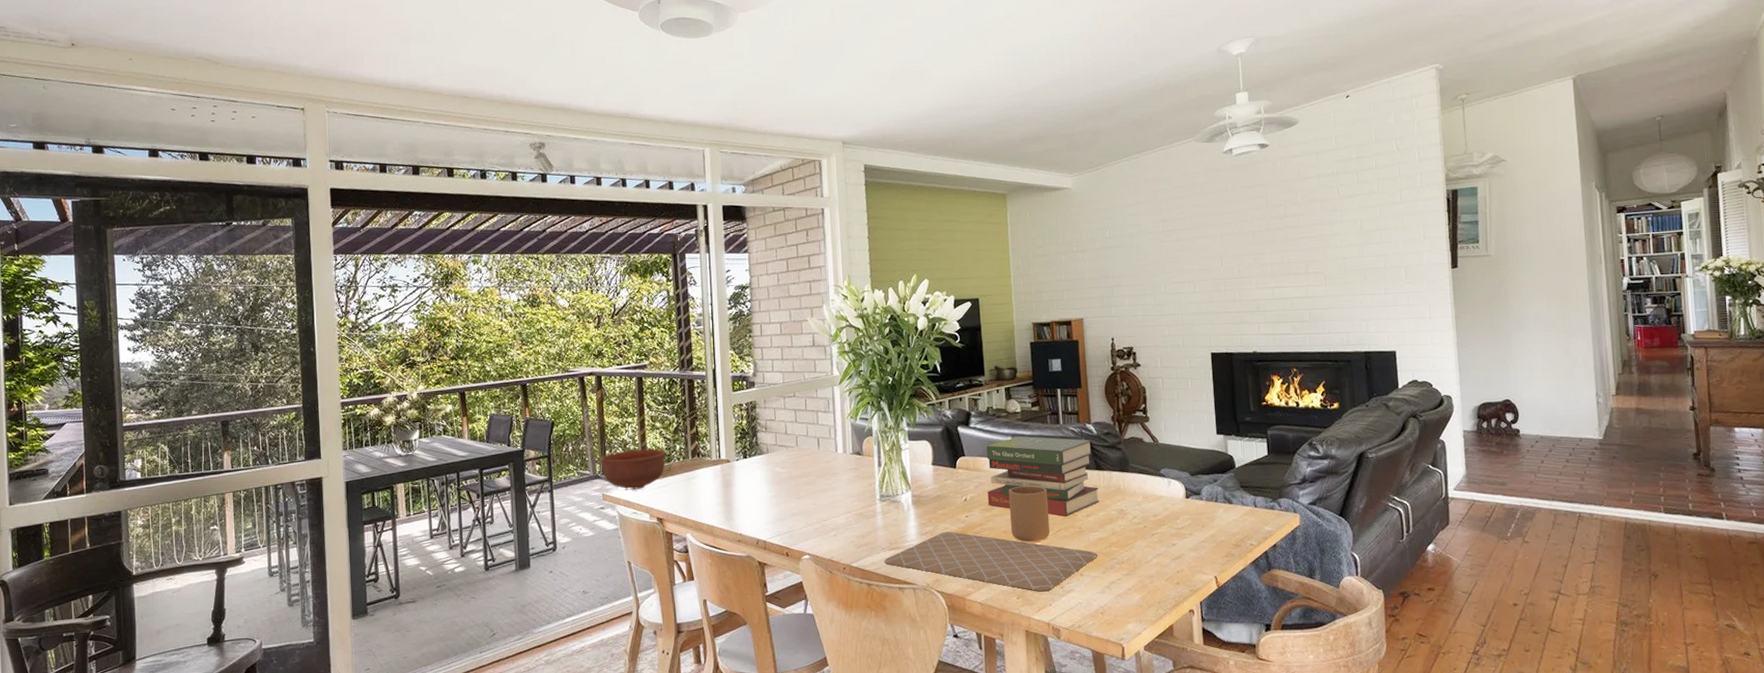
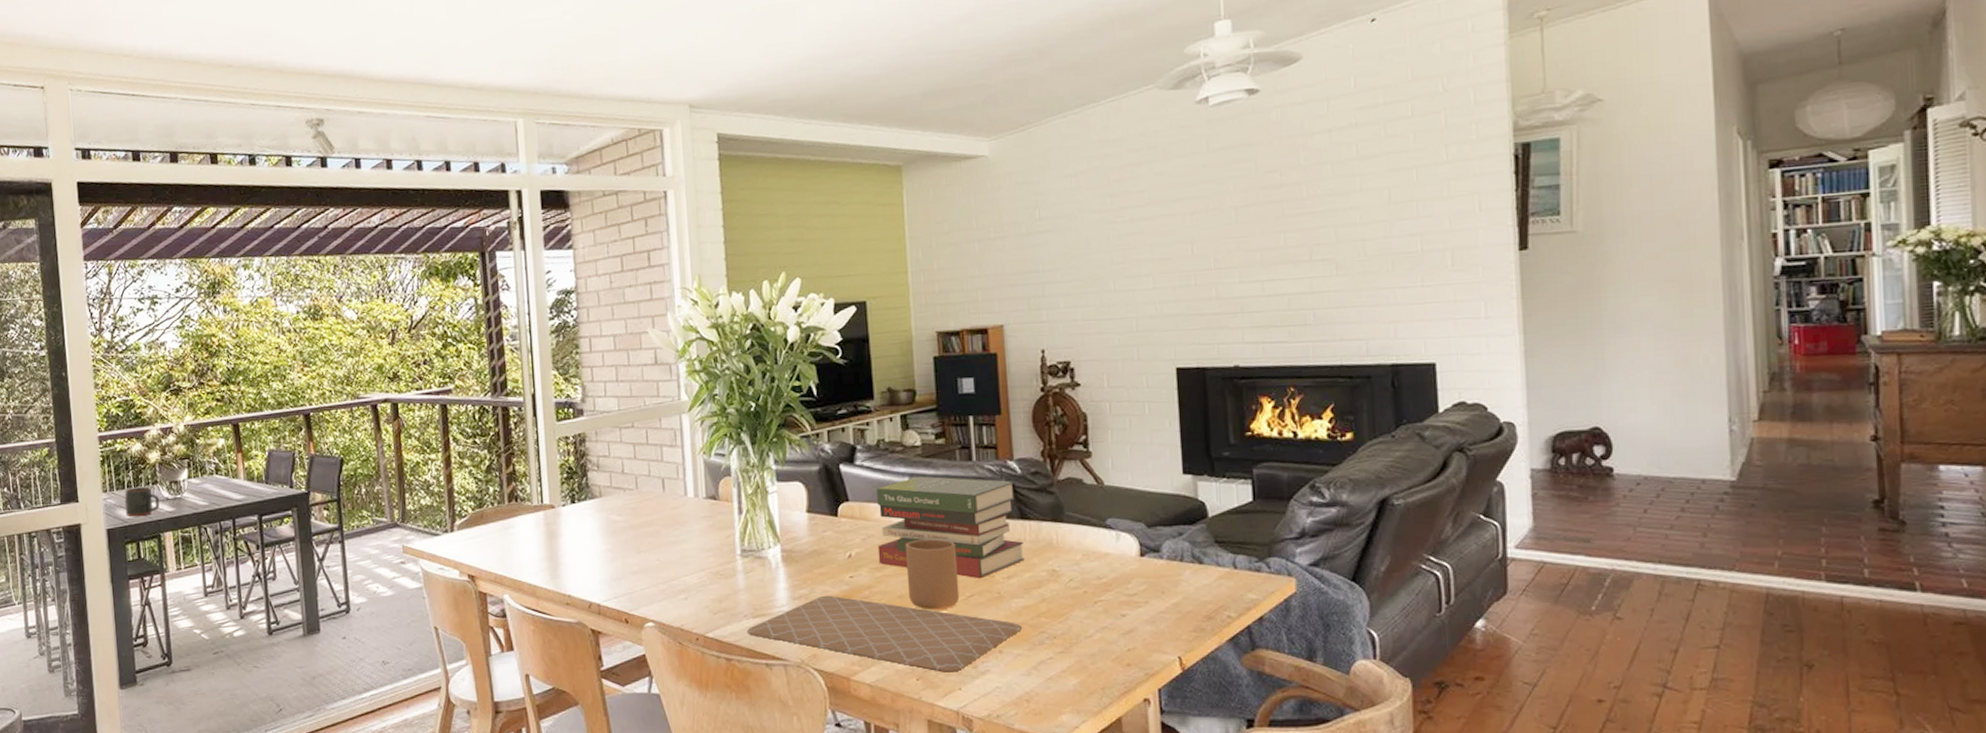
mug: none [362,445,394,471] -> present [124,486,160,516]
bowl: present [600,448,666,490] -> none [399,491,477,541]

